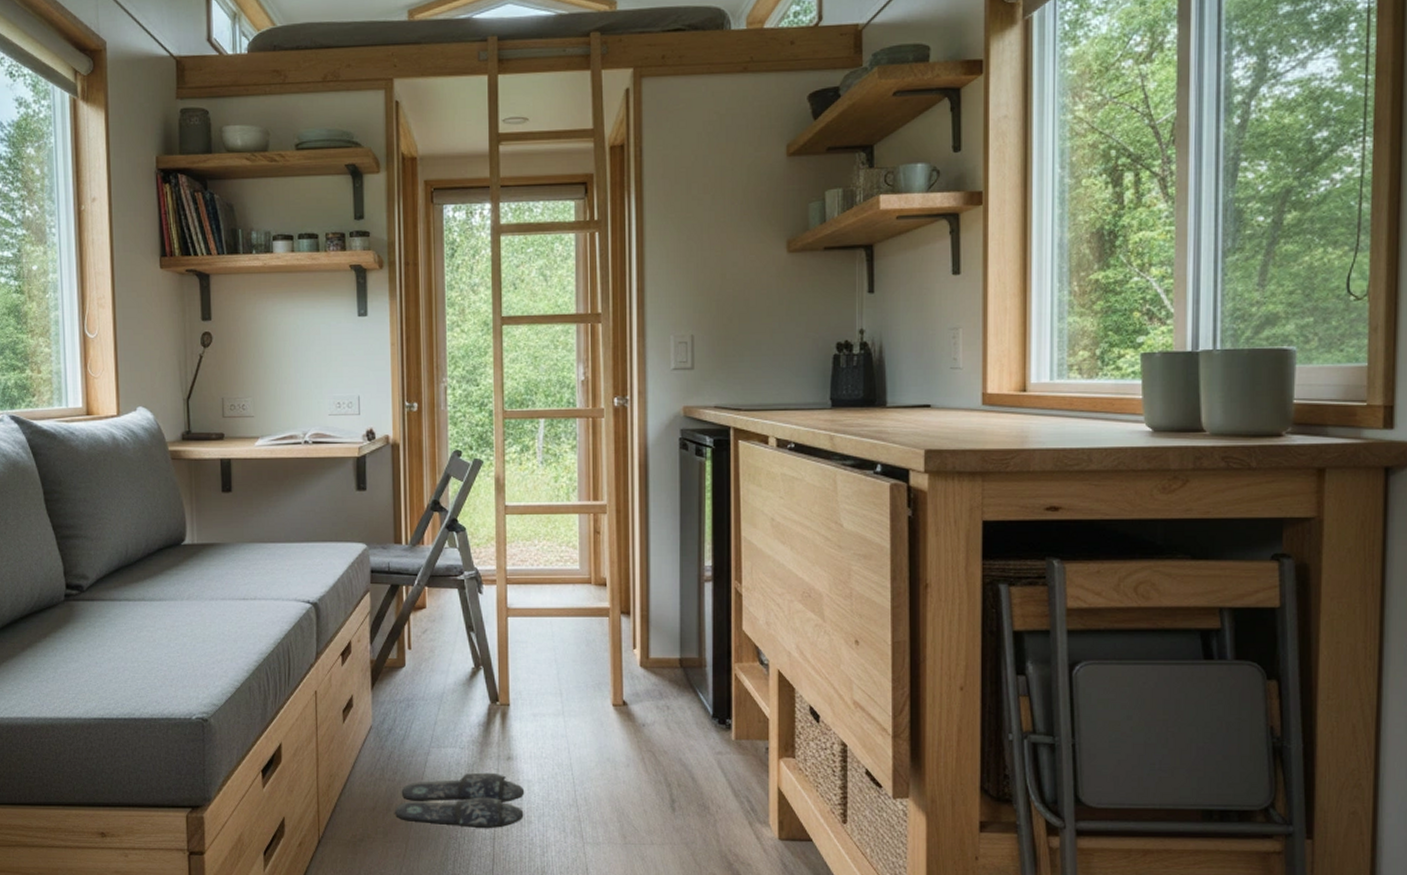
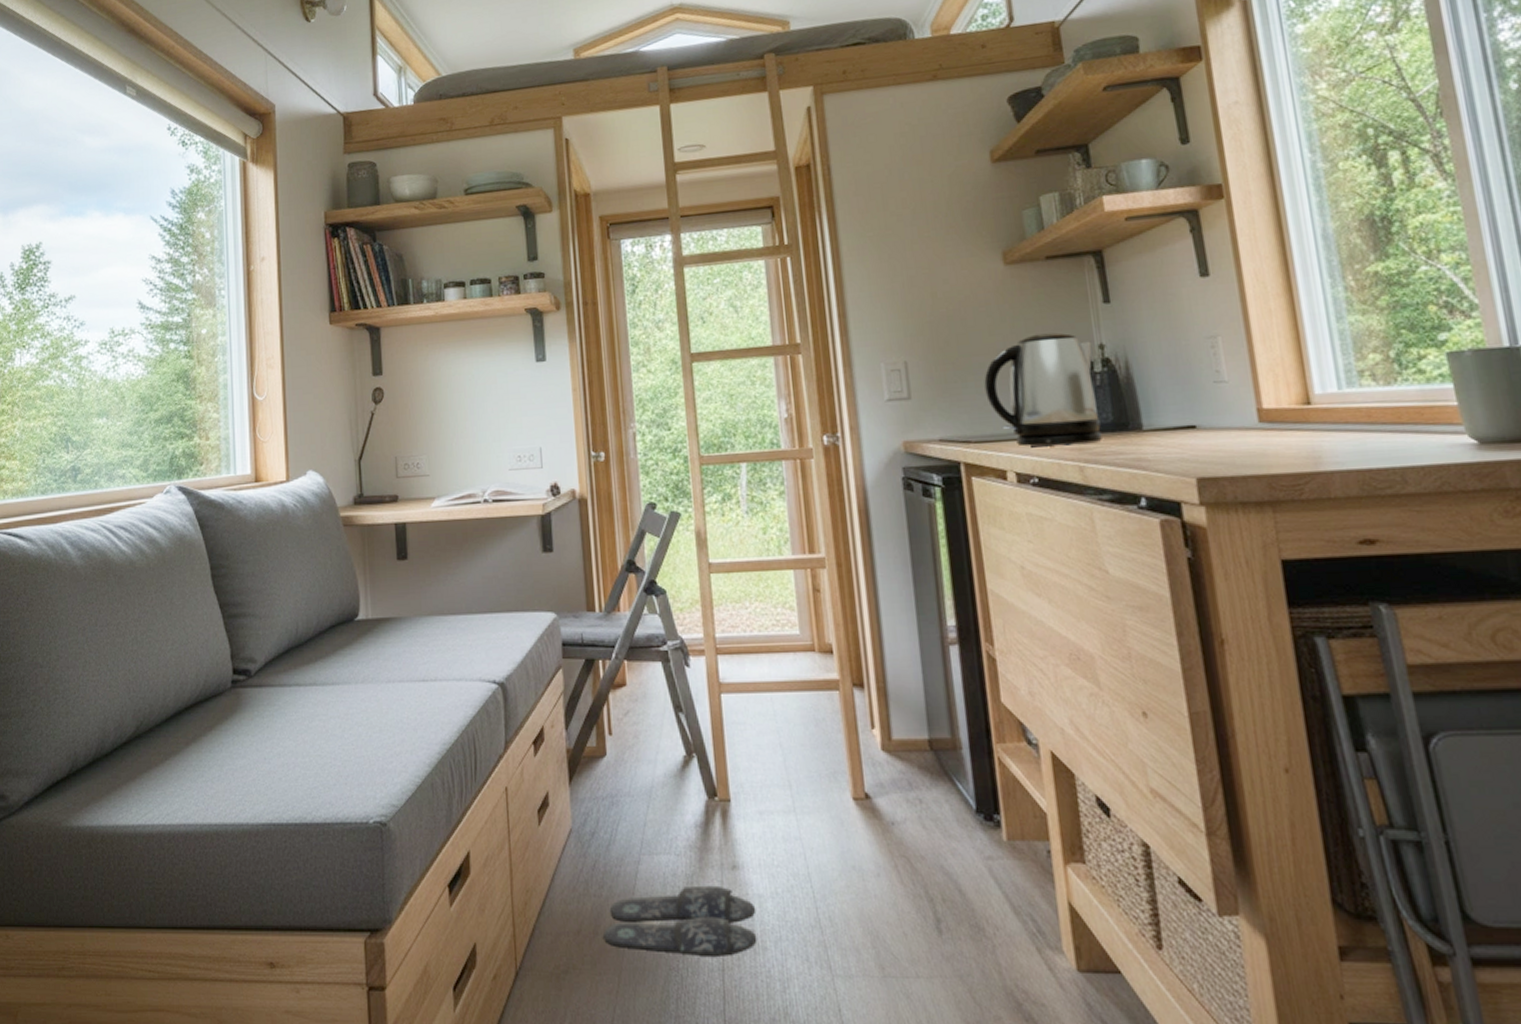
kettle: none [758,317,854,417] -> present [984,332,1103,447]

